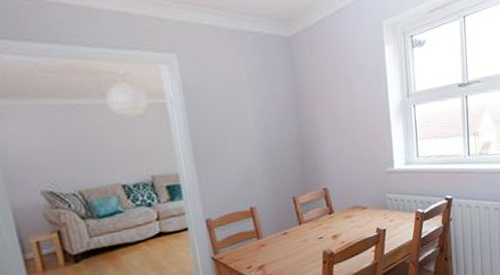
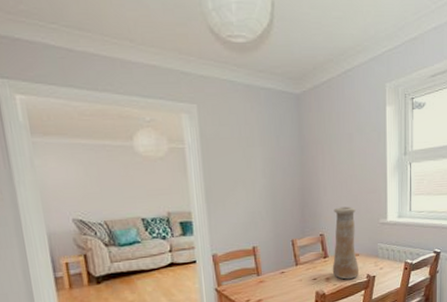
vase: none [336,156,369,236] -> present [332,206,360,280]

